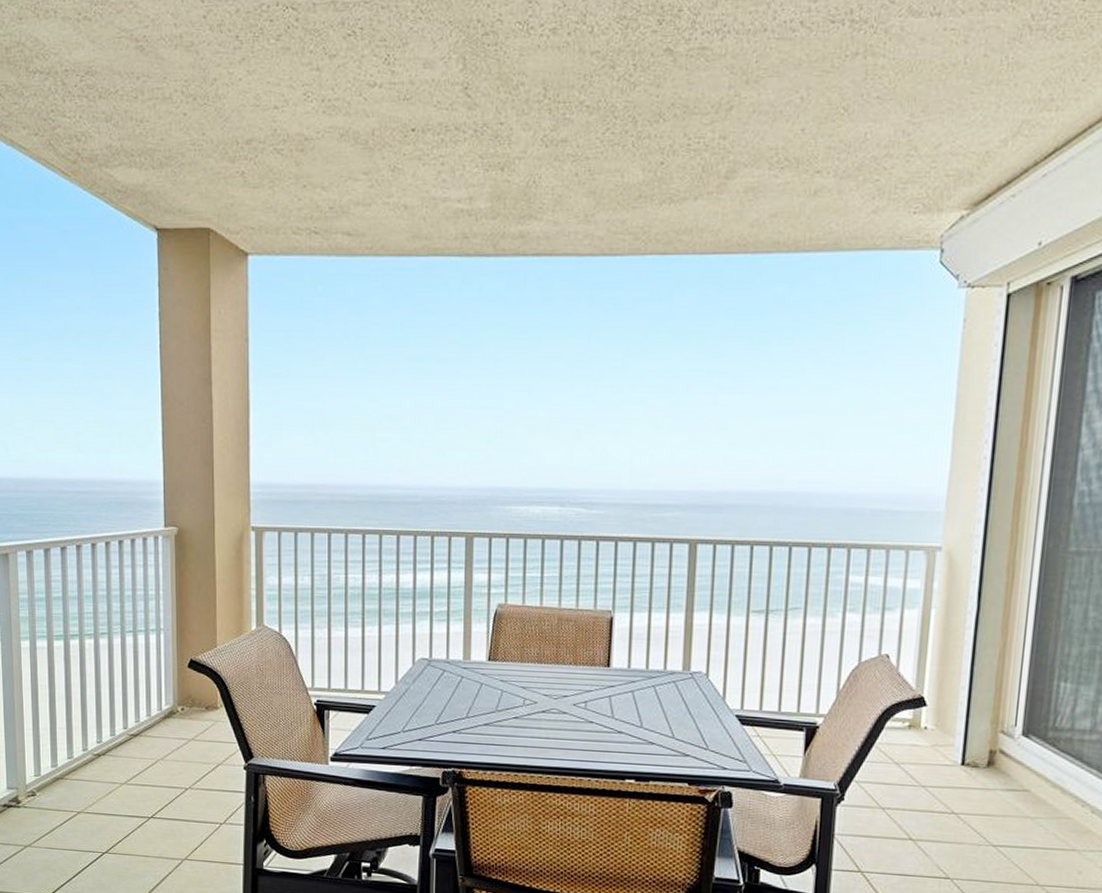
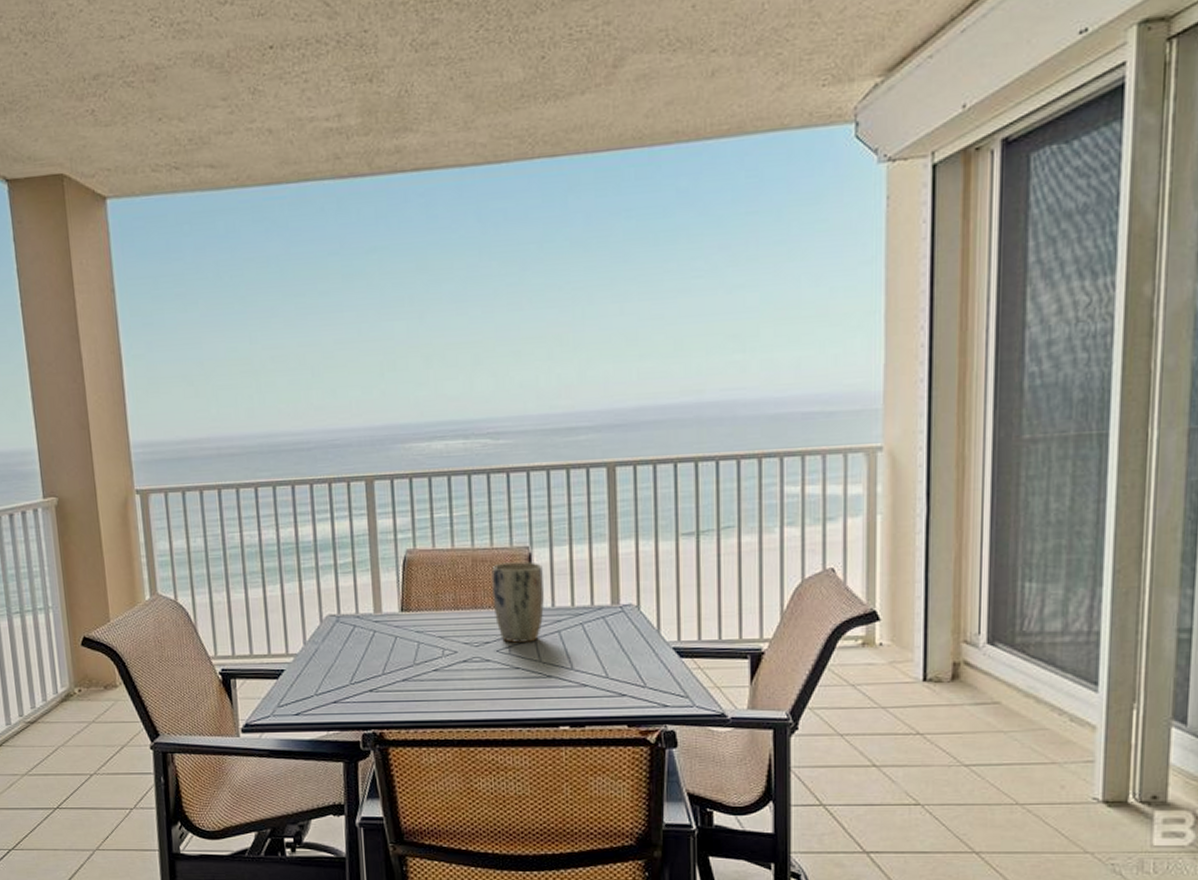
plant pot: none [574,623,623,699] -> present [491,561,545,643]

